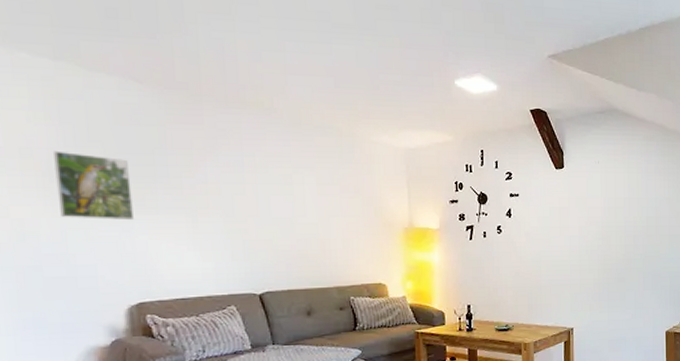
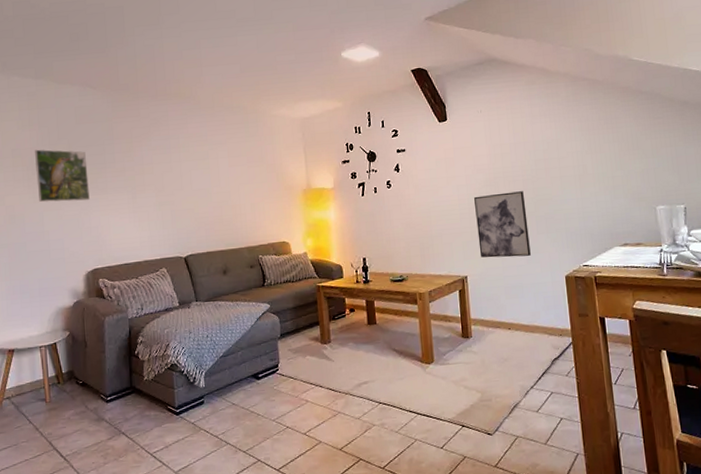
wall art: none [586,247,636,311] -> present [474,191,531,258]

